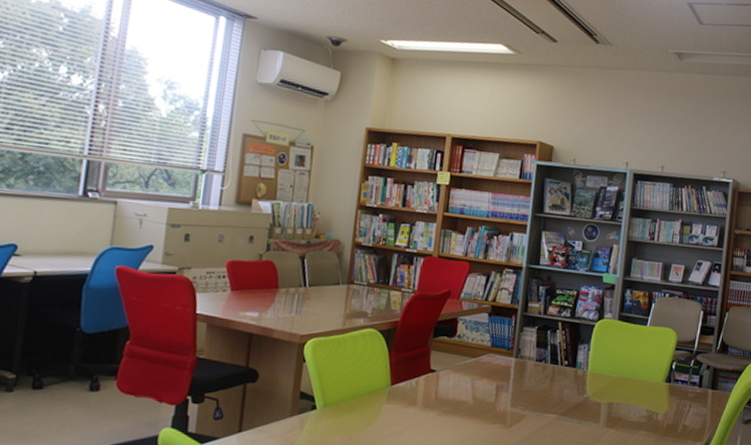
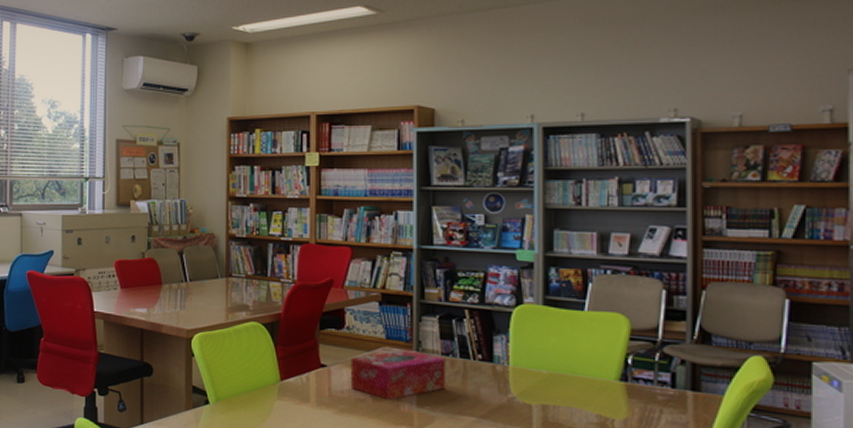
tissue box: none [455,356,539,402] -> present [350,349,446,400]

